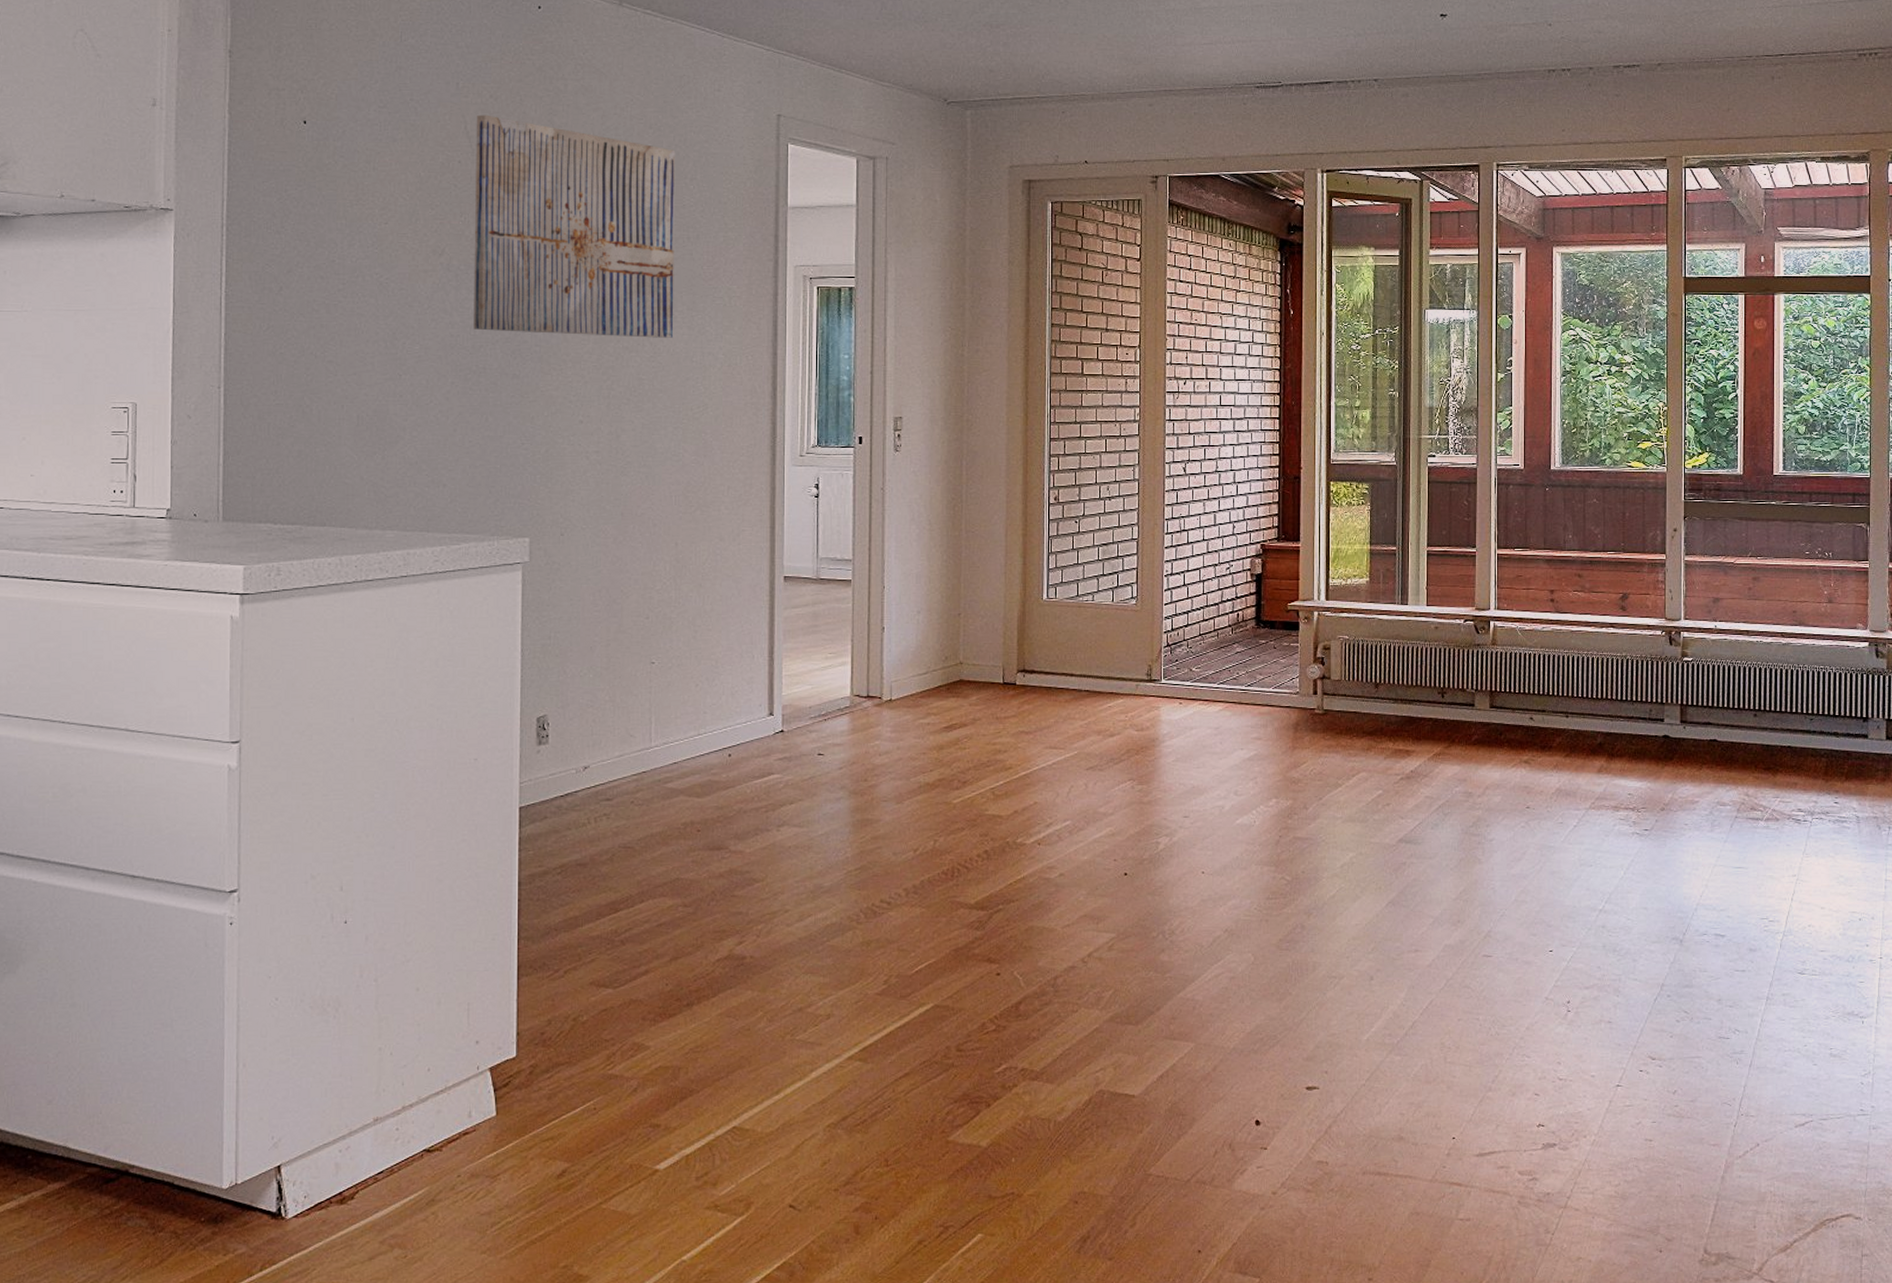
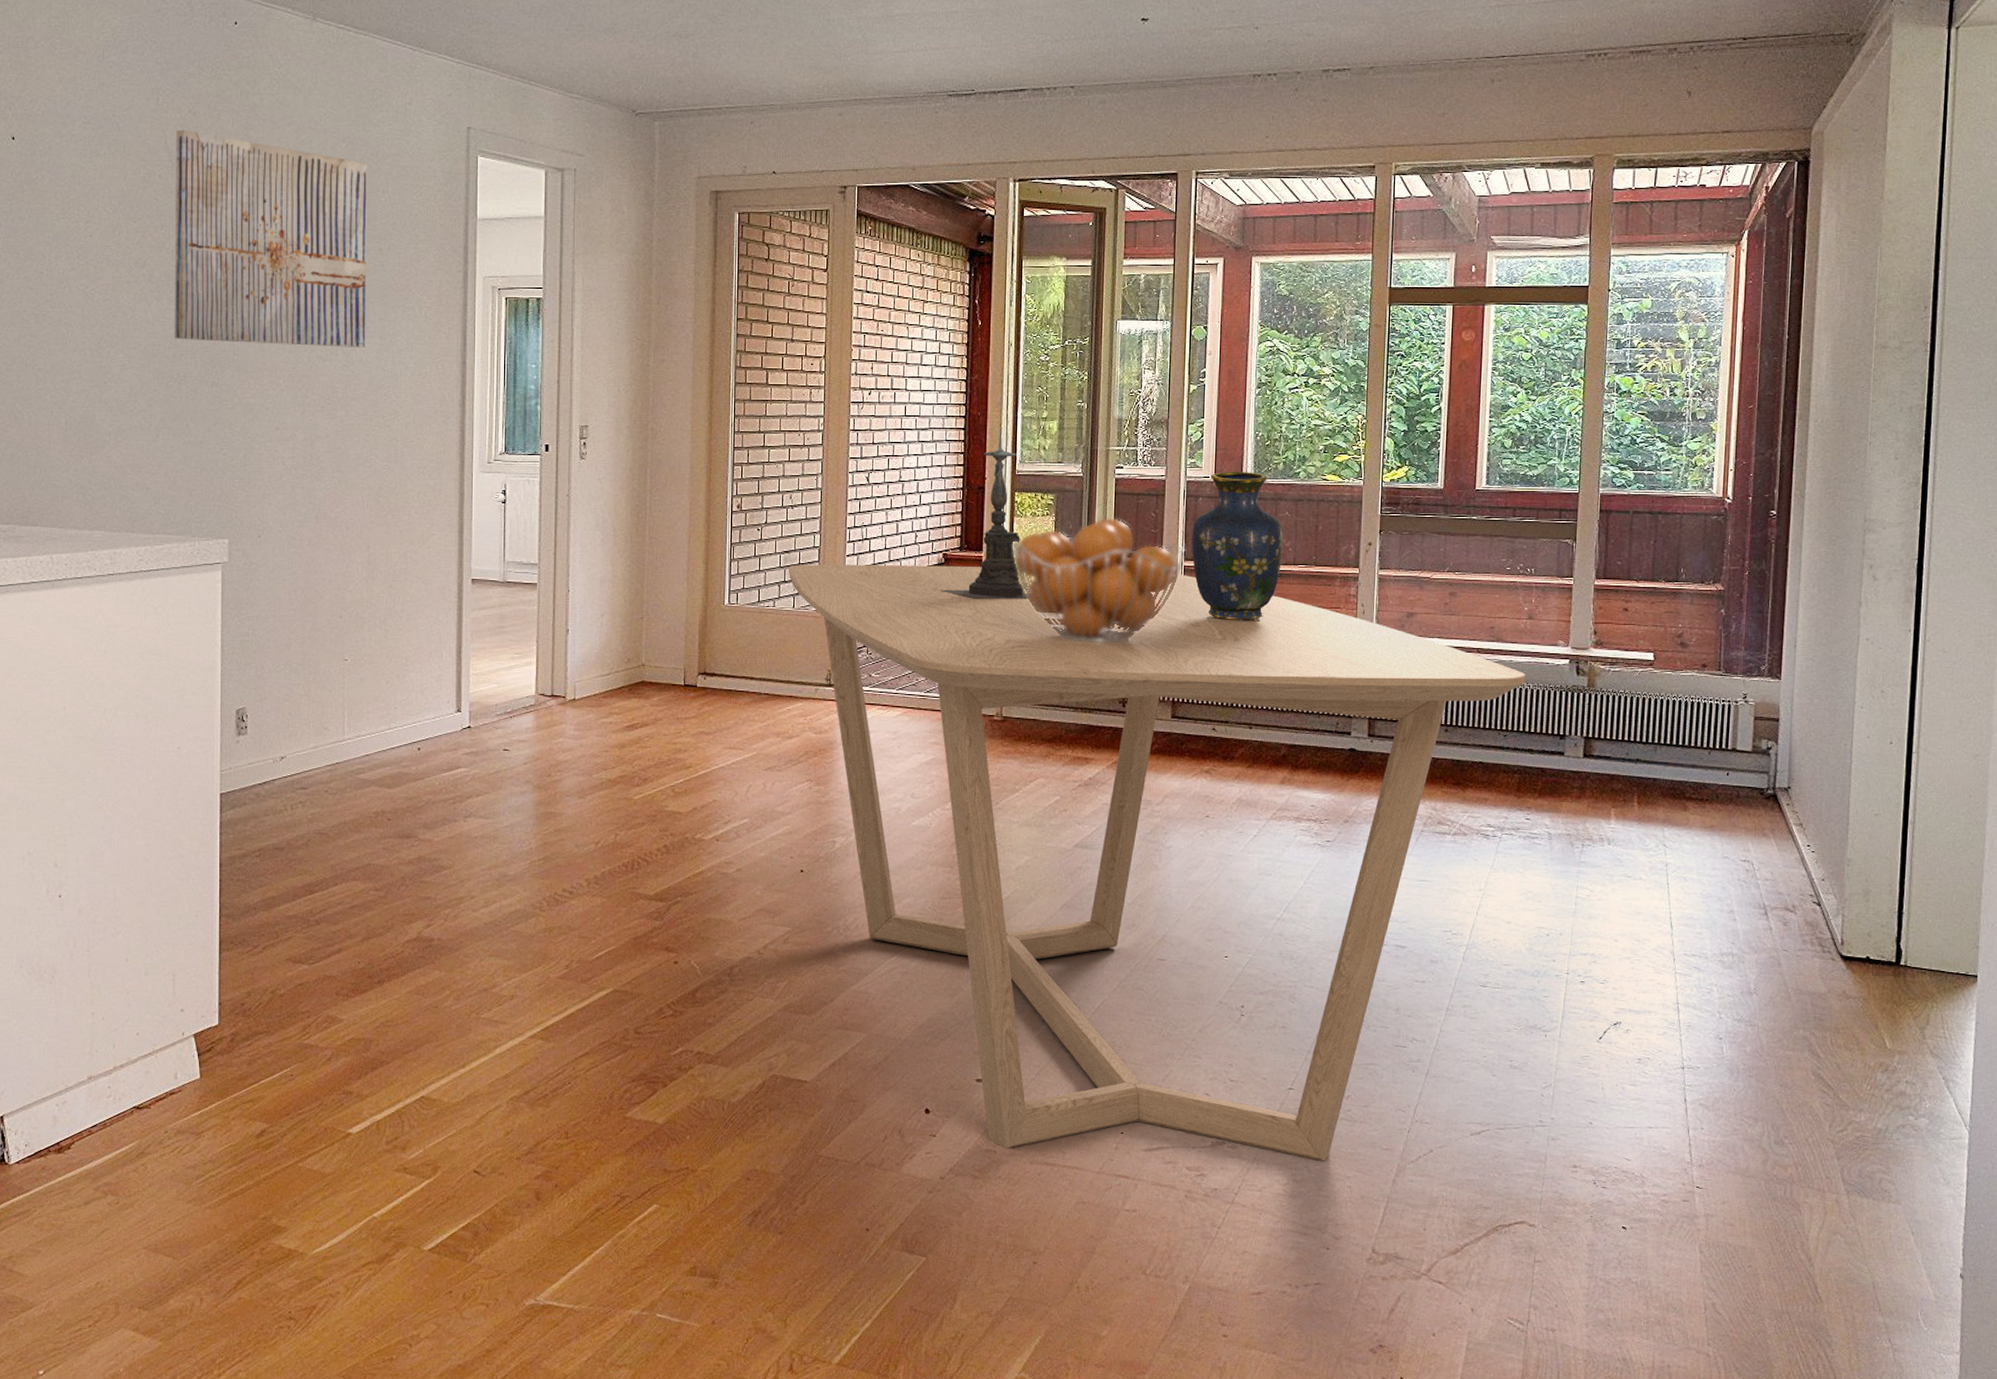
dining table: none [1108,556,1828,1161] -> present [789,564,1526,1162]
candle holder: none [1258,417,1347,590] -> present [939,428,1030,599]
fruit basket: none [1328,506,1498,634] -> present [1012,517,1186,644]
vase: none [1504,458,1593,609] -> present [1191,471,1284,621]

